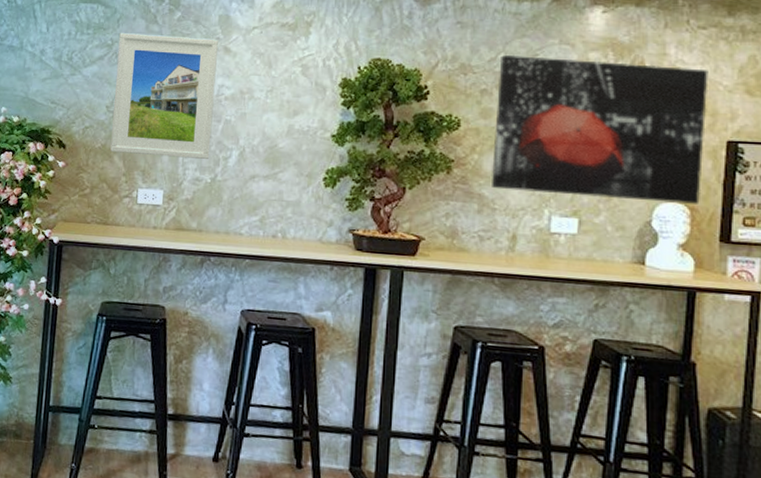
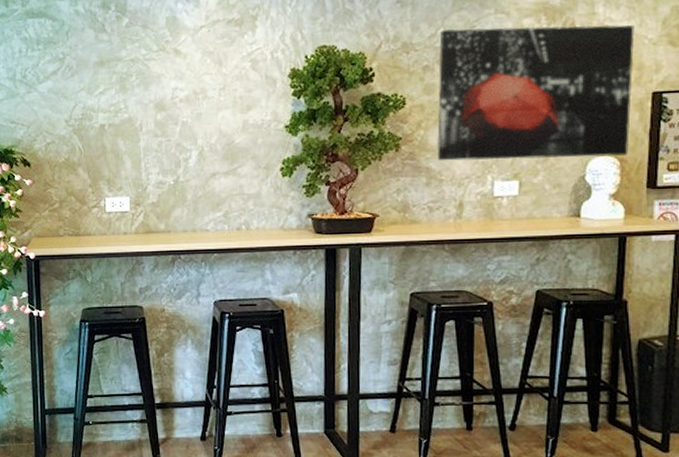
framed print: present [110,32,218,159] -> none [70,42,171,165]

